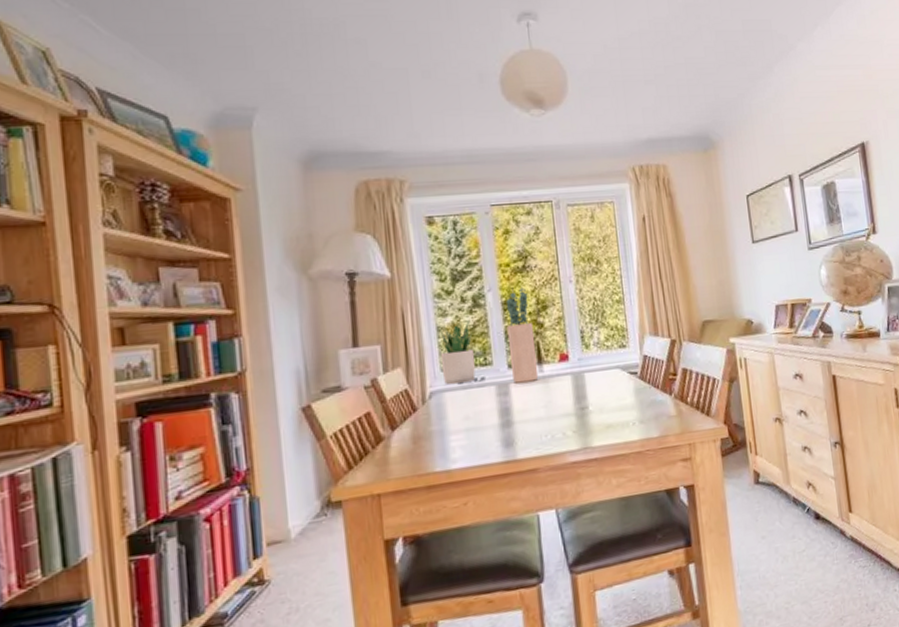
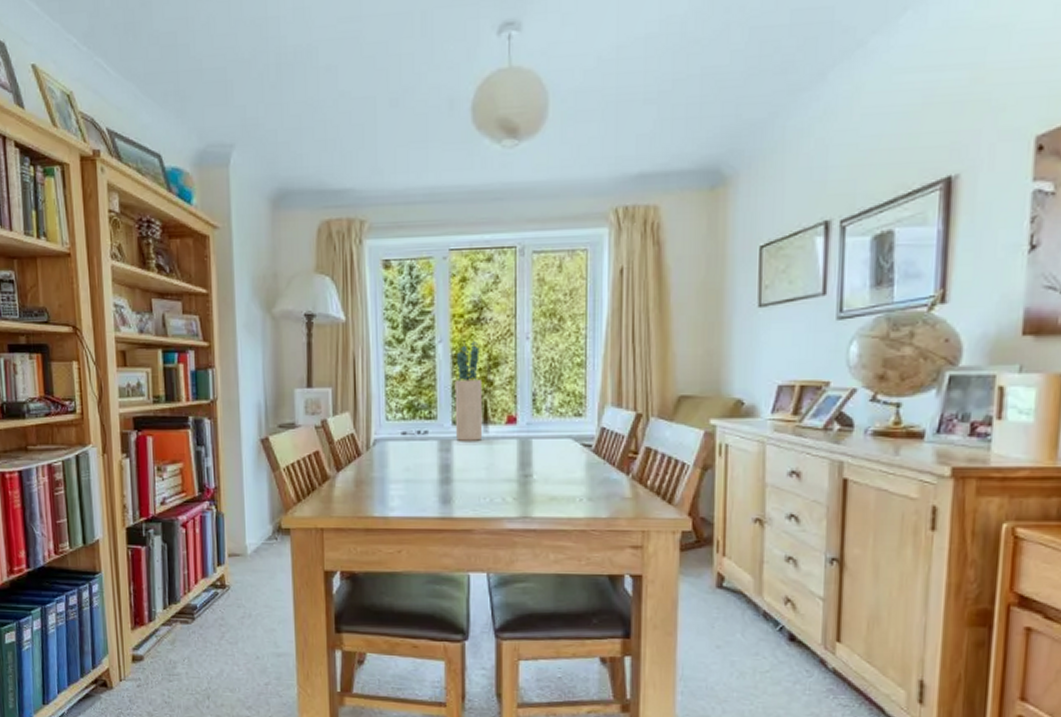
planter: present [439,320,476,386] -> none [386,371,420,435]

